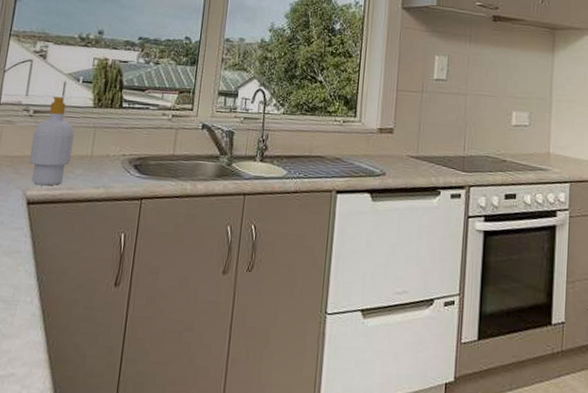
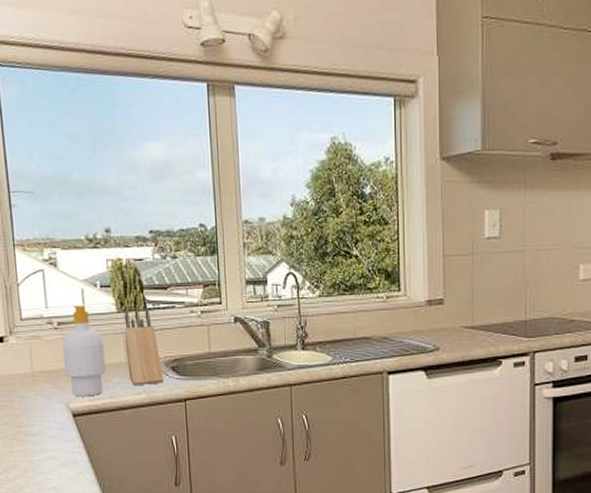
knife block: none [91,106,126,180] -> present [124,309,164,386]

